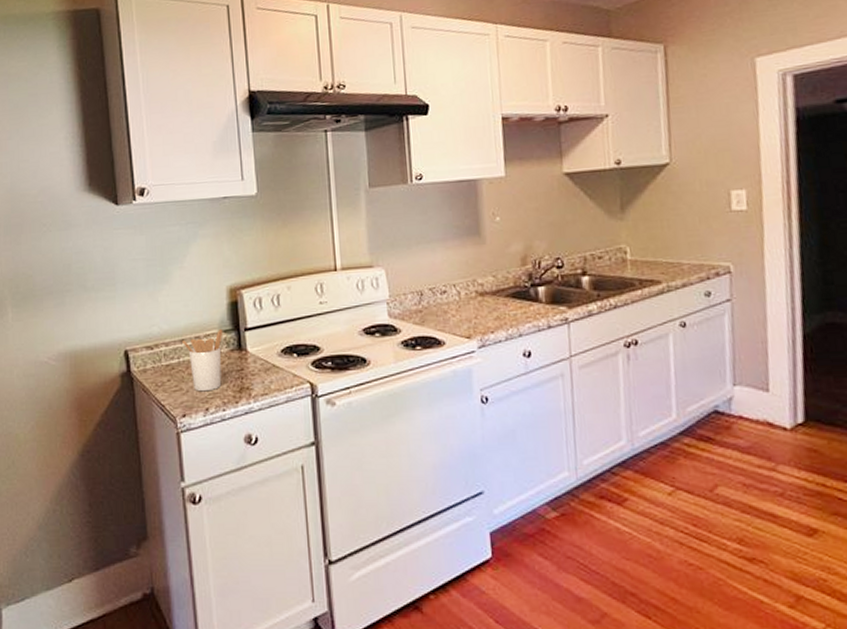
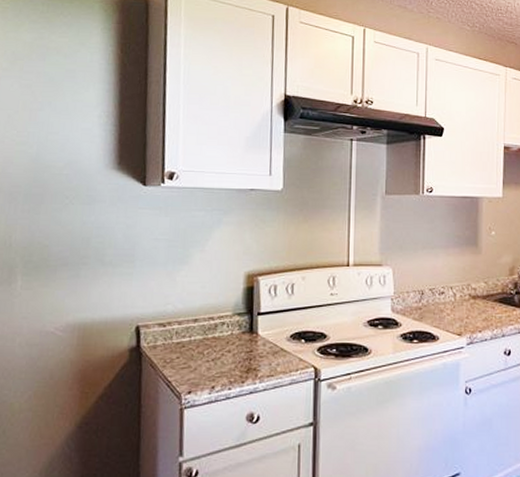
utensil holder: present [182,328,223,392] -> none [195,311,237,370]

